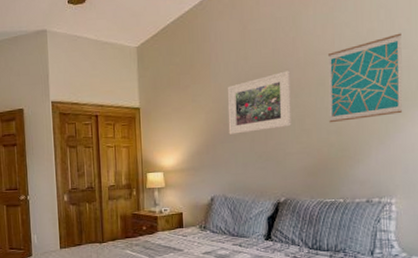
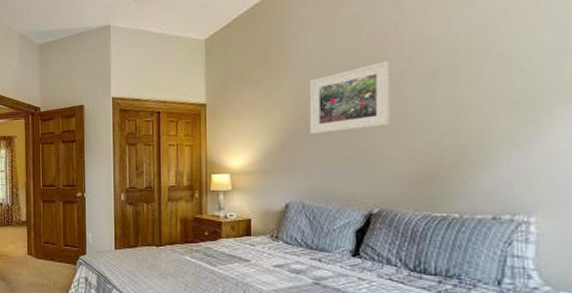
wall art: present [327,33,403,123] -> none [441,10,550,122]

